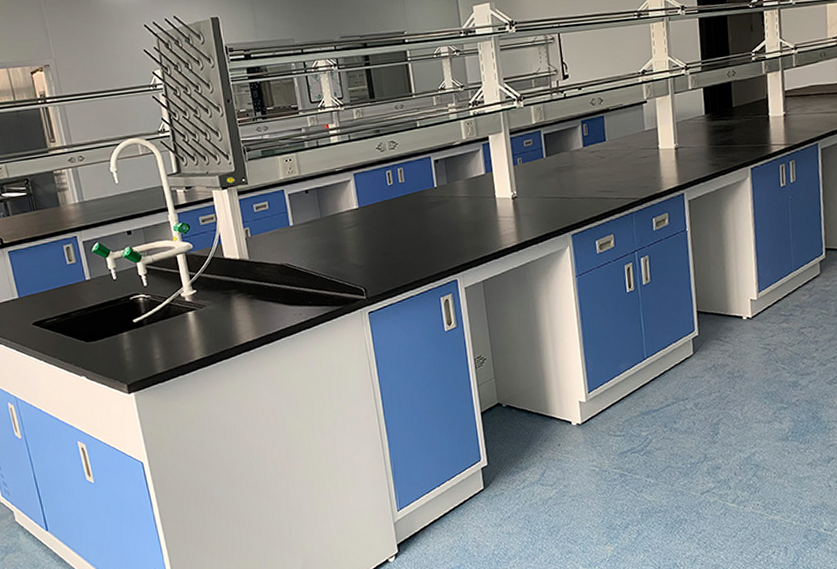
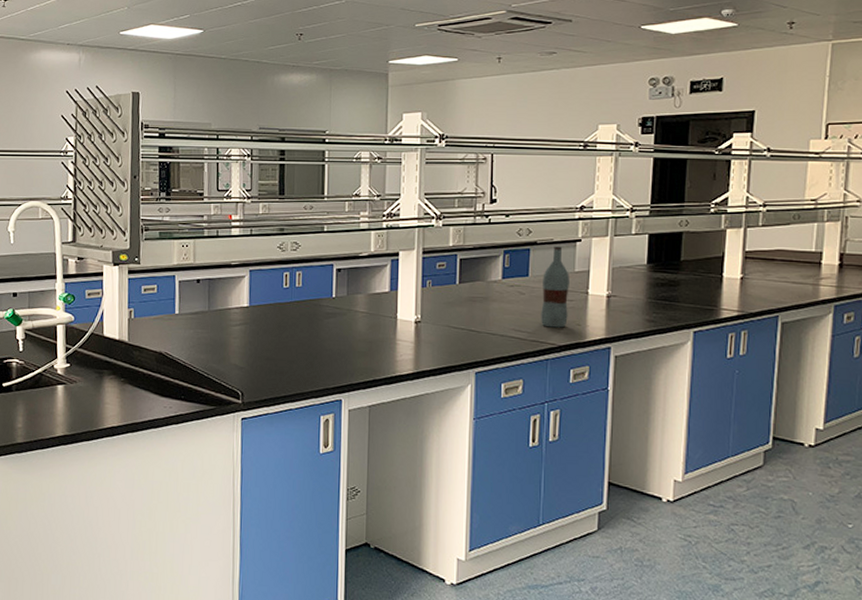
bottle: none [618,110,645,184] -> present [541,246,569,328]

